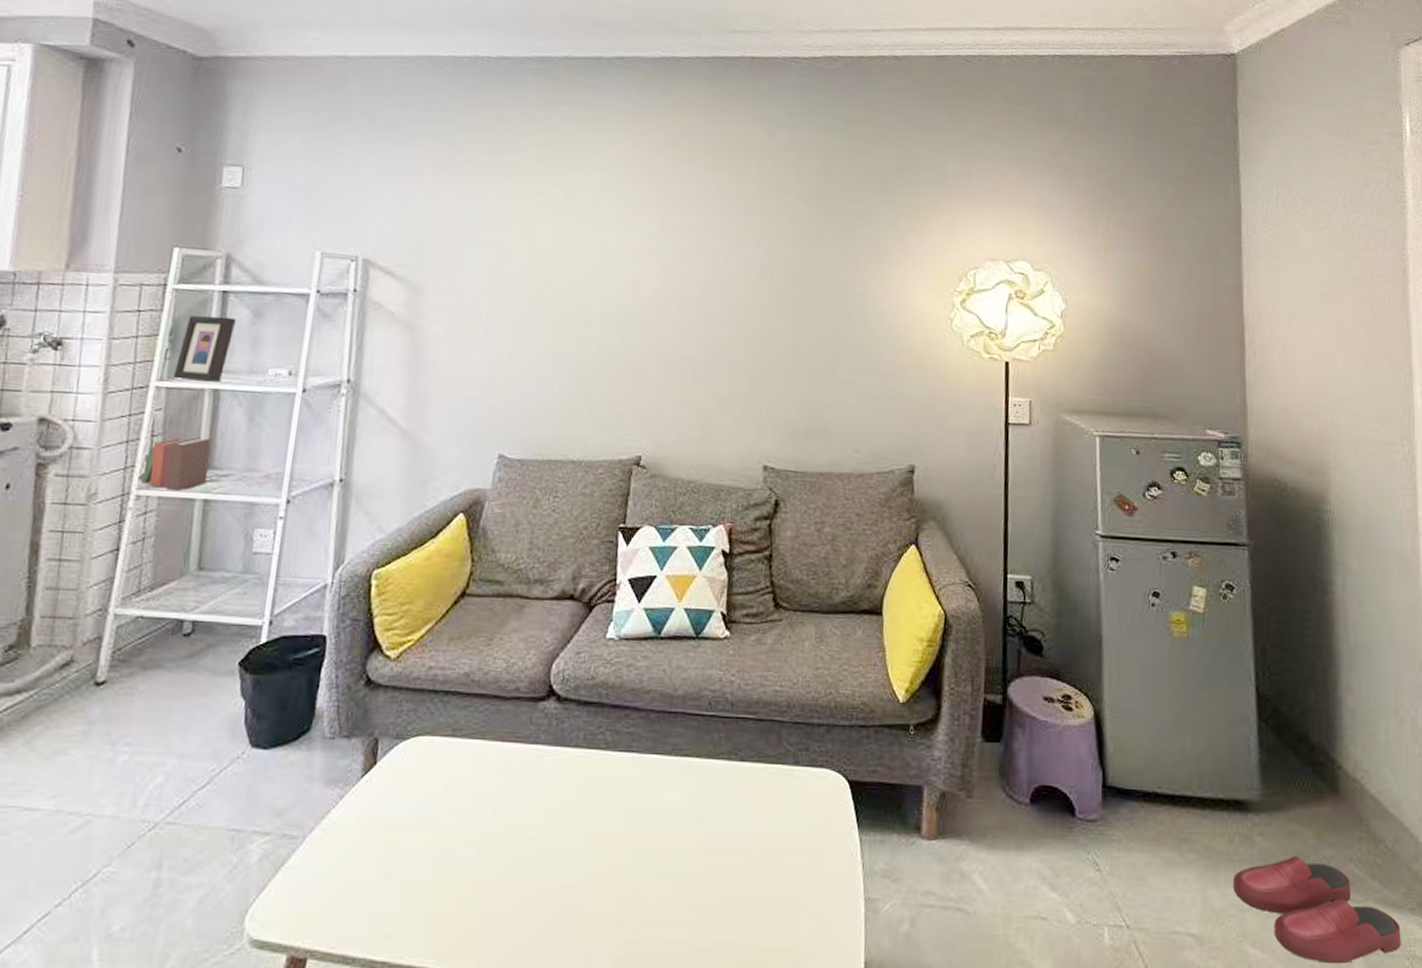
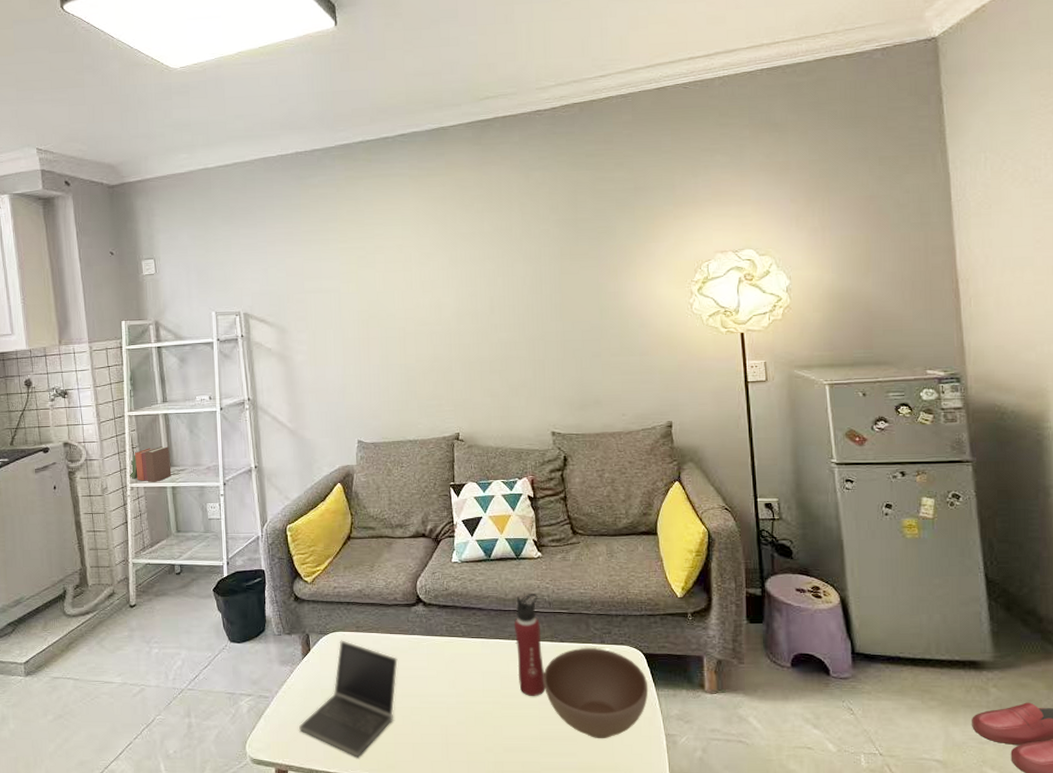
picture frame: present [172,316,237,382] -> none [137,364,170,409]
laptop computer: none [337,749,507,936] -> present [299,640,398,758]
water bottle: none [676,688,718,840] -> present [513,593,546,696]
bowl: none [709,771,850,905] -> present [543,648,649,738]

